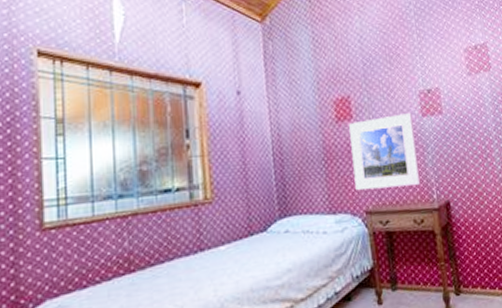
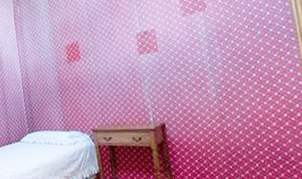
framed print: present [349,113,421,191] -> none [78,52,139,114]

